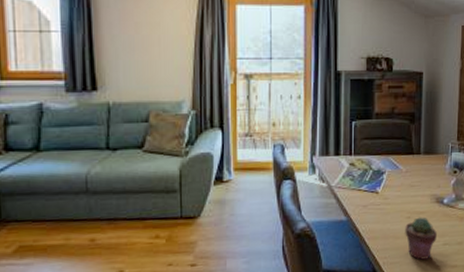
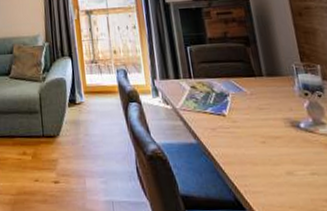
potted succulent: present [405,217,437,260] -> none [261,142,301,190]

